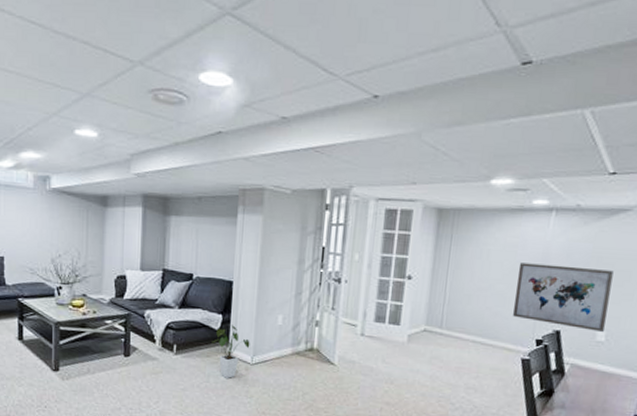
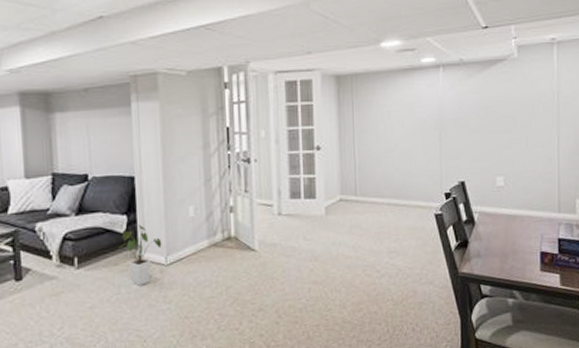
wall art: present [513,263,614,333] -> none [418,117,502,178]

